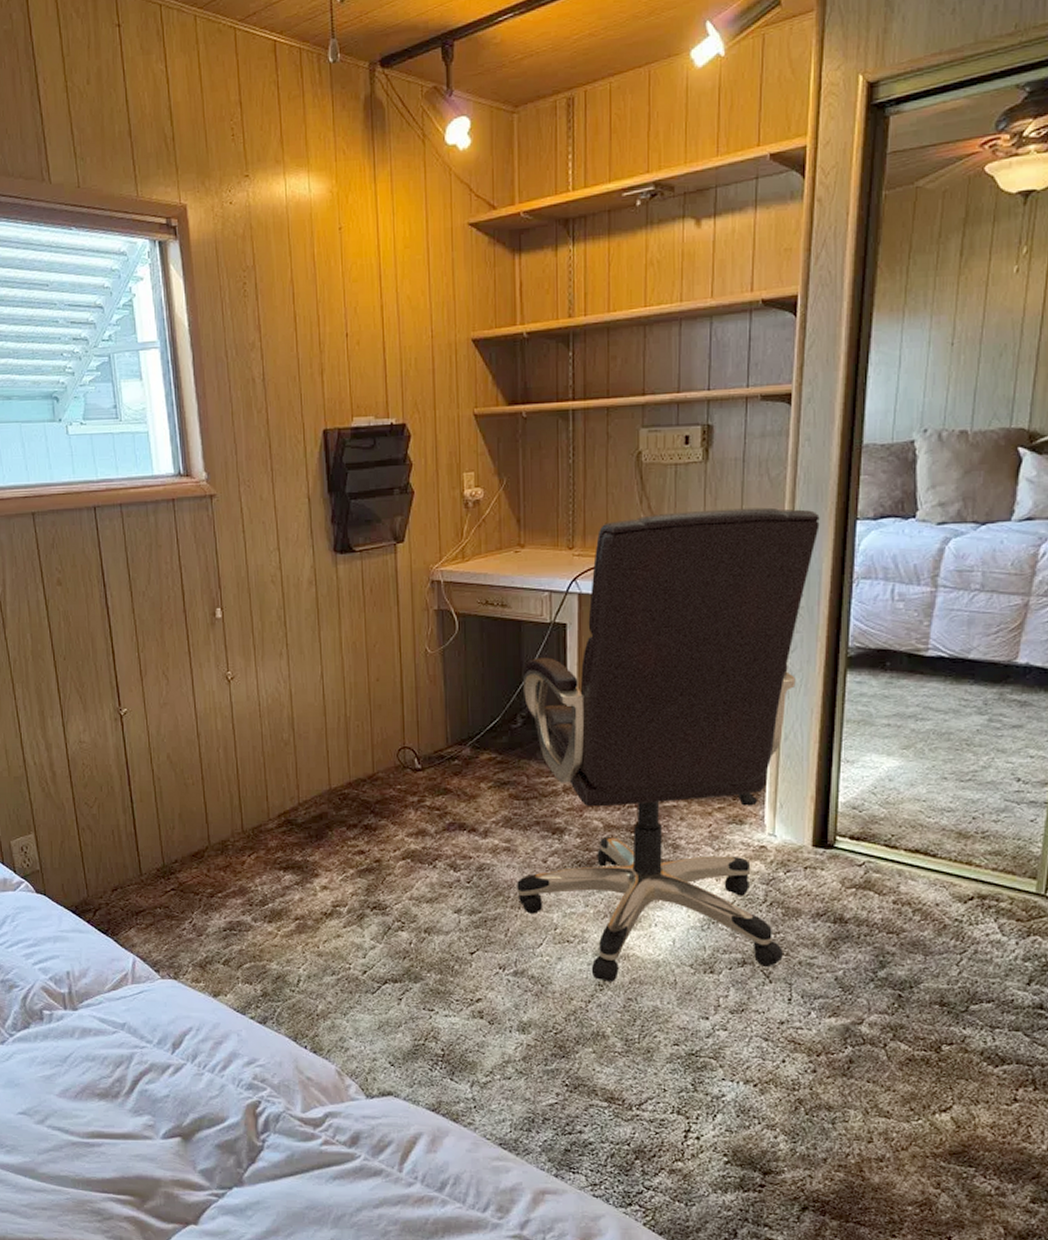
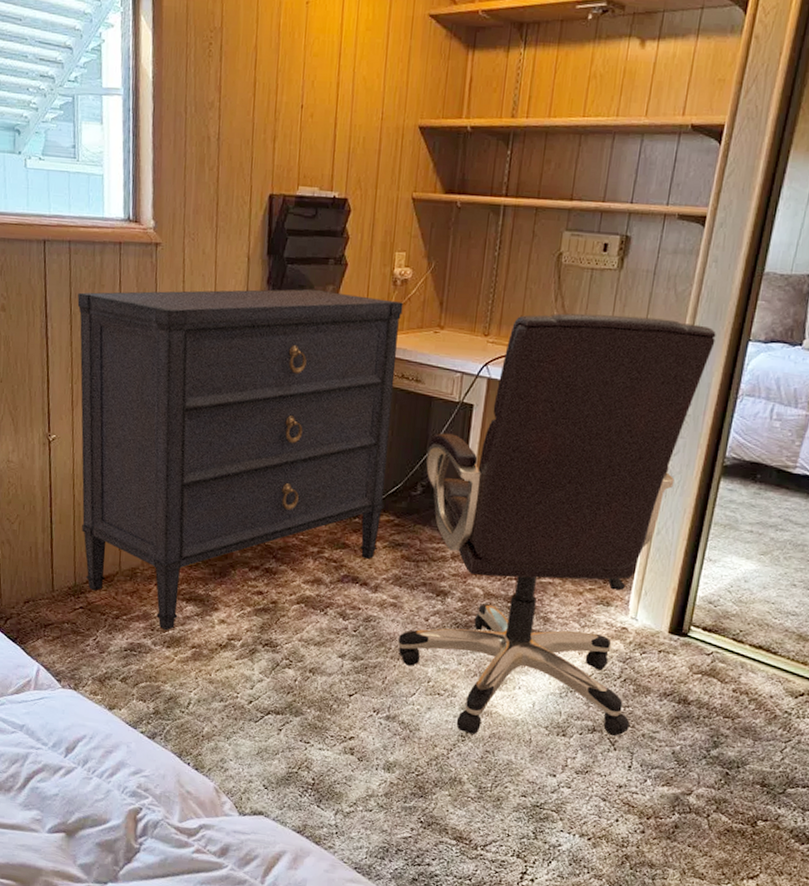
dresser: none [135,522,484,904] -> present [77,289,404,631]

